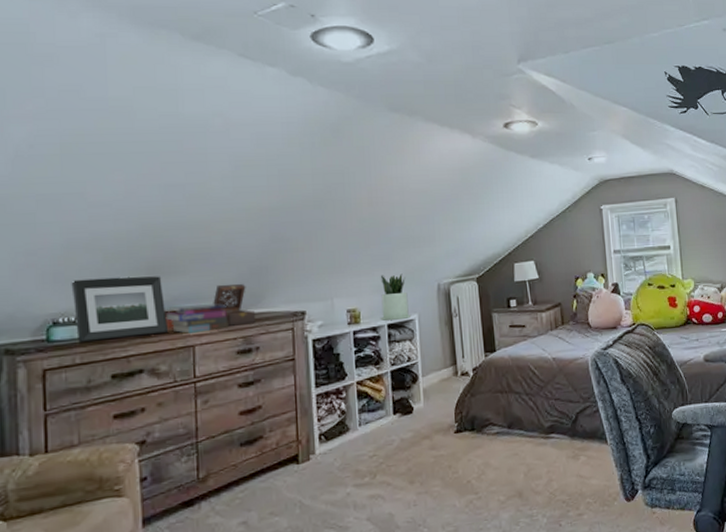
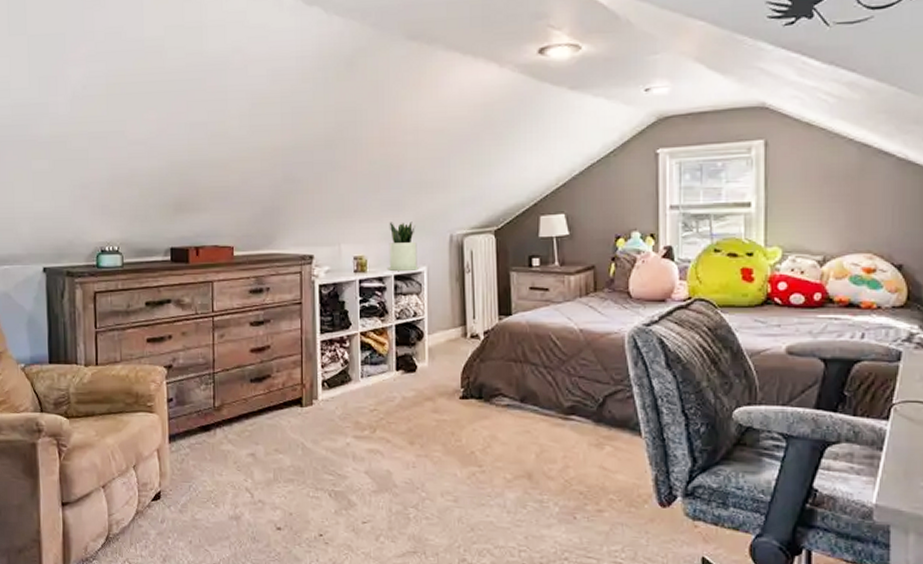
picture frame: present [71,276,167,344] -> none [115,212,191,271]
books: present [165,303,229,334] -> none [189,242,243,269]
jewelry box: present [213,284,256,327] -> none [229,223,268,266]

